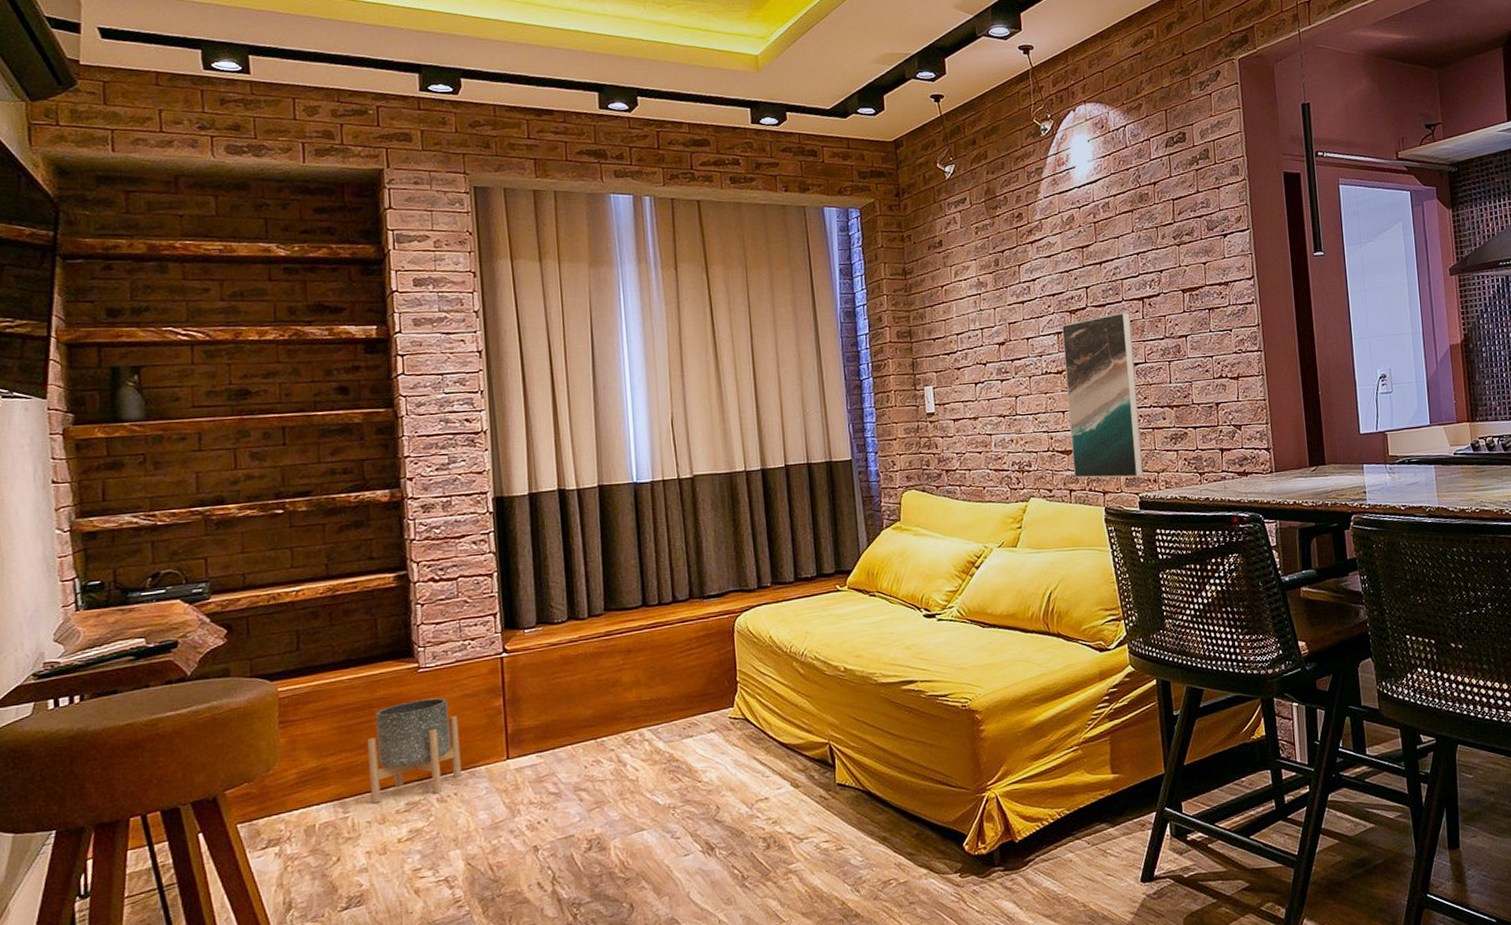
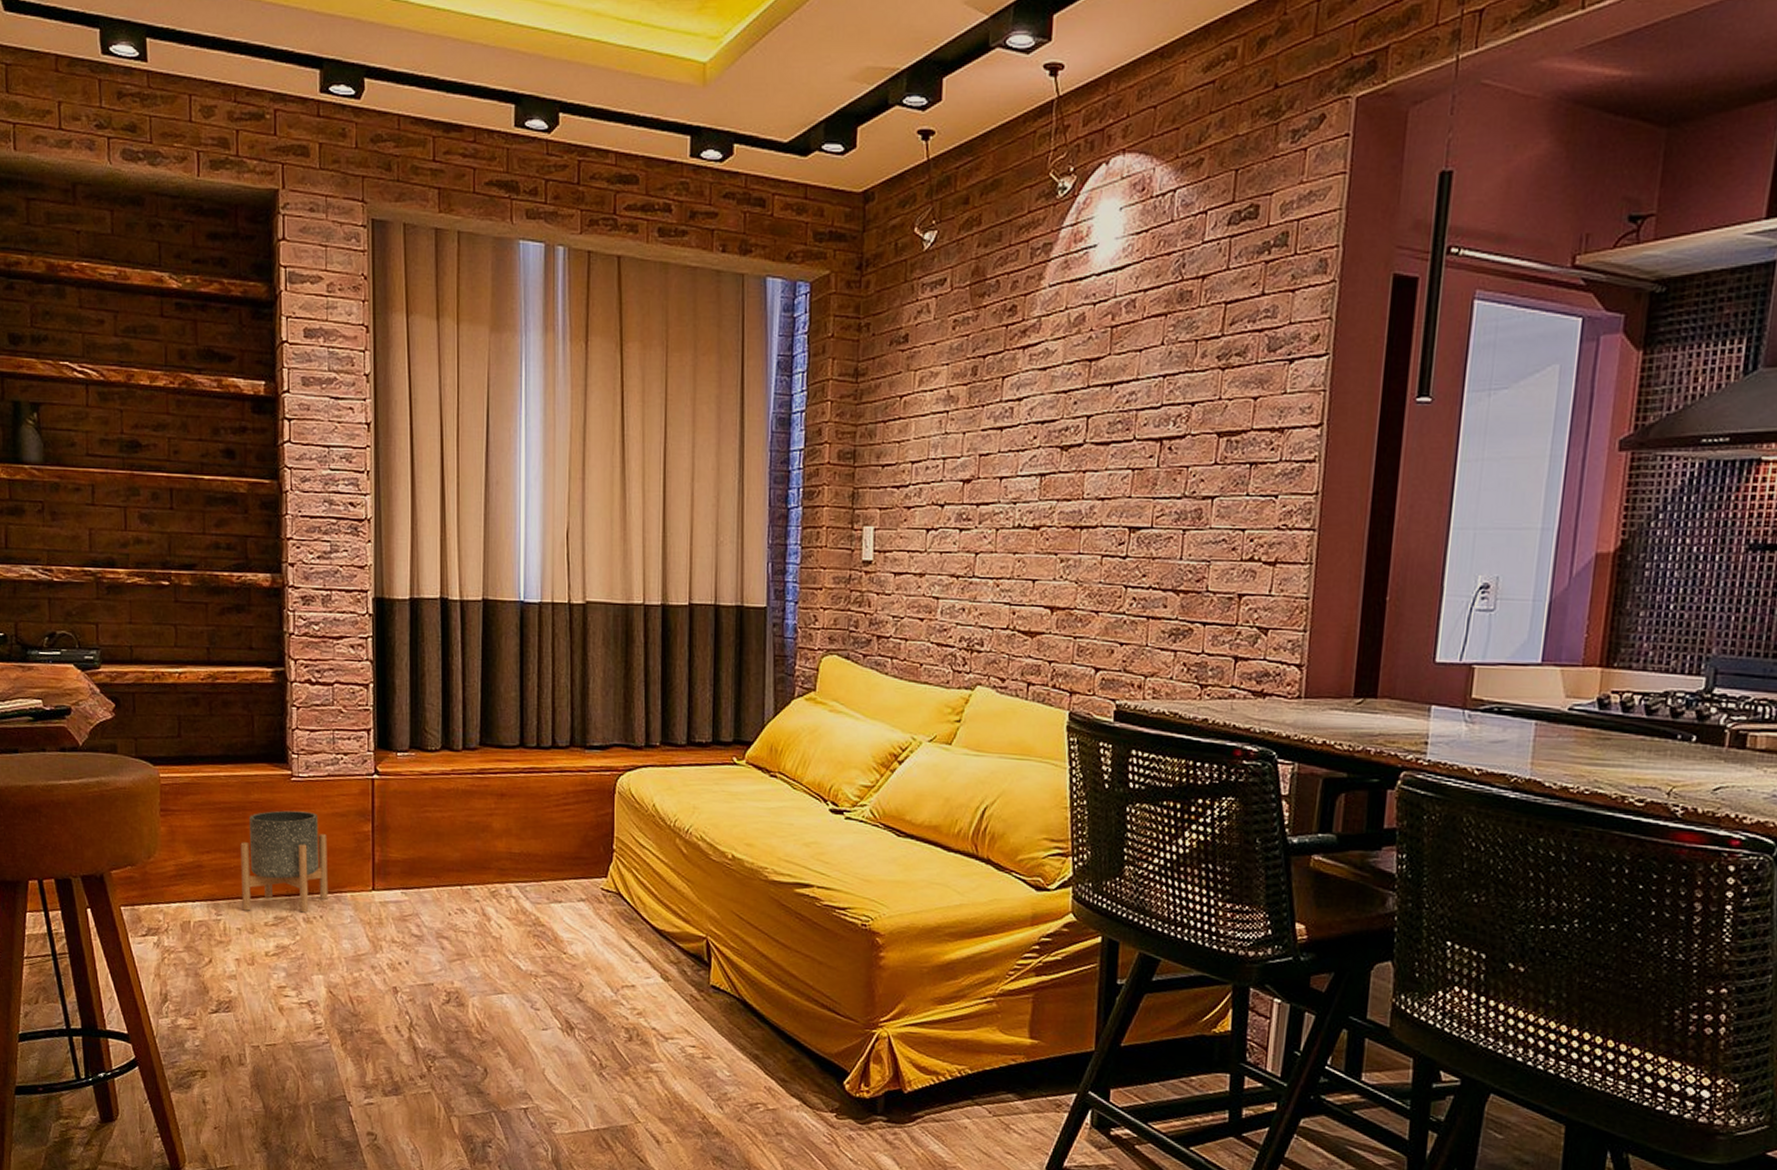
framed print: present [1062,312,1144,478] -> none [1036,456,1141,679]

